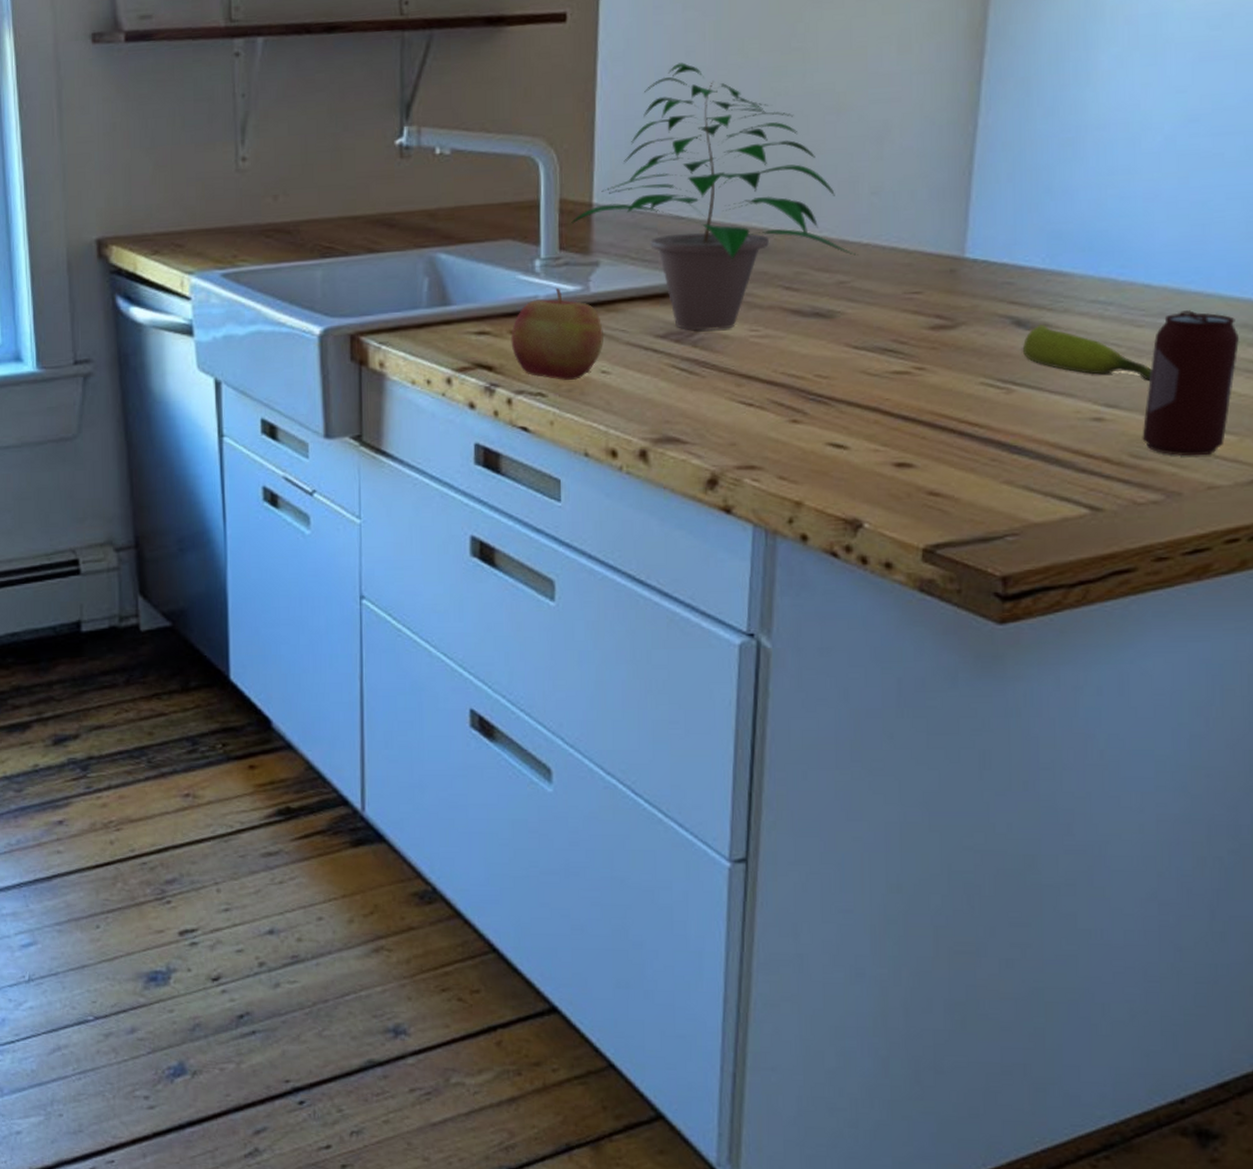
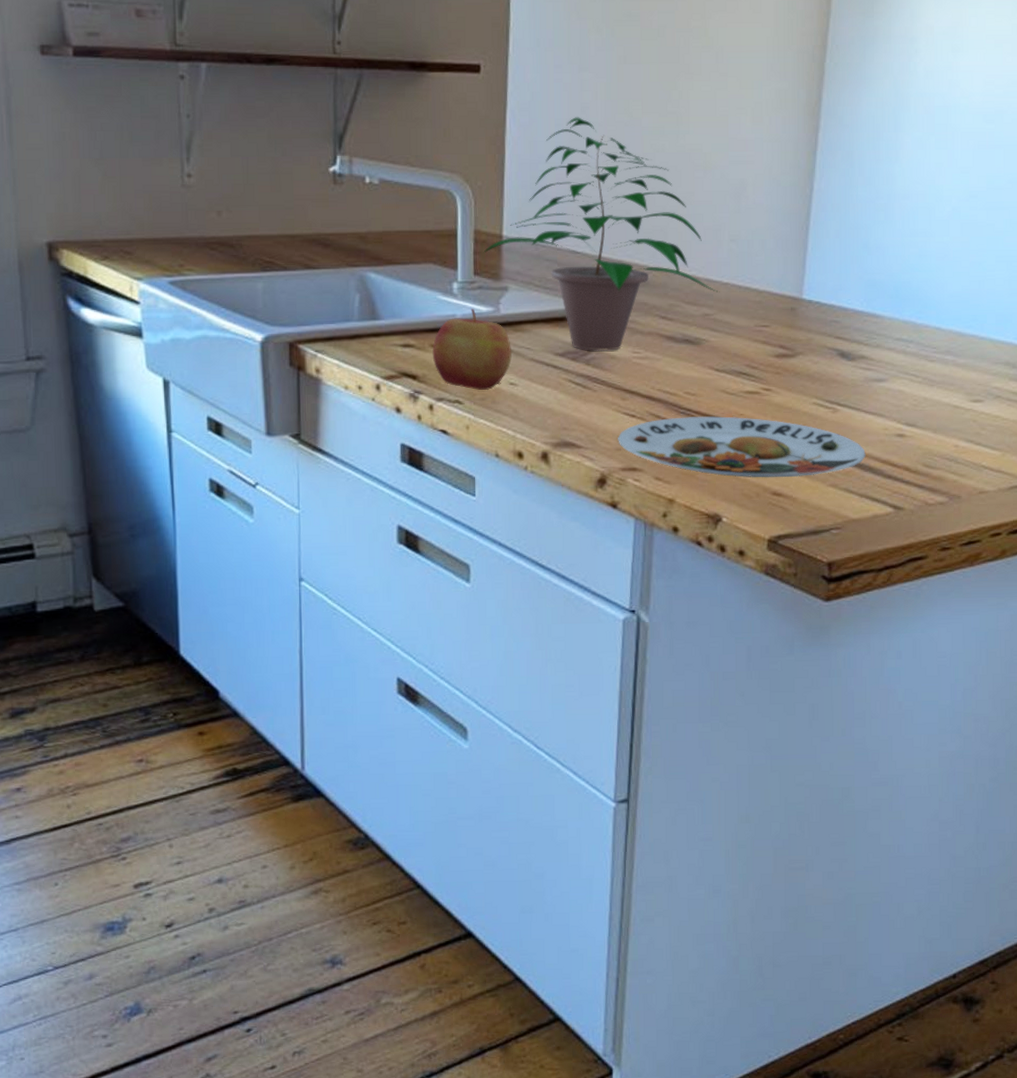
plate: none [732,402,1051,475] -> present [618,416,866,478]
banana: present [1022,324,1152,381] -> none [845,357,941,405]
beverage can: present [1142,310,1240,456] -> none [932,350,1004,467]

